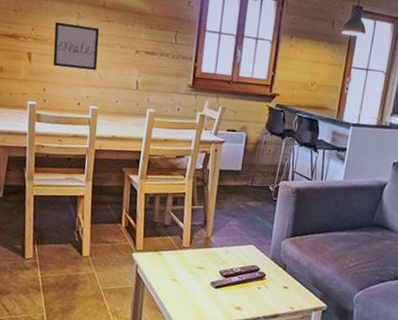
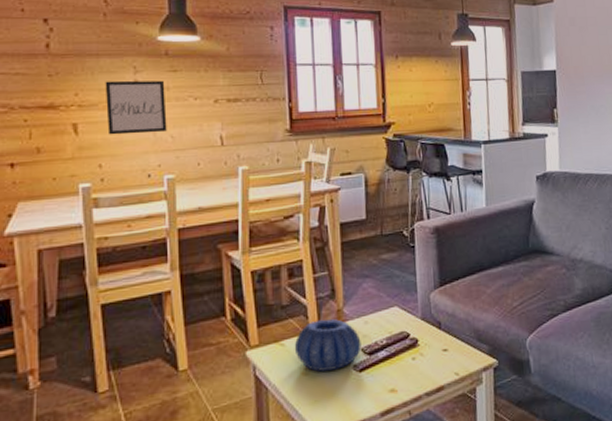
decorative bowl: none [168,242,221,283] -> present [294,319,361,372]

